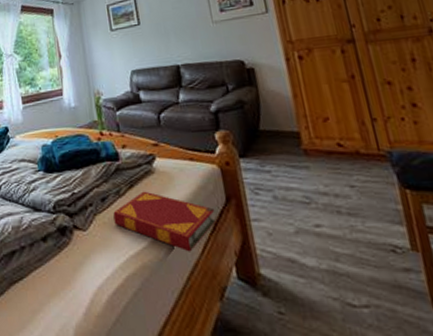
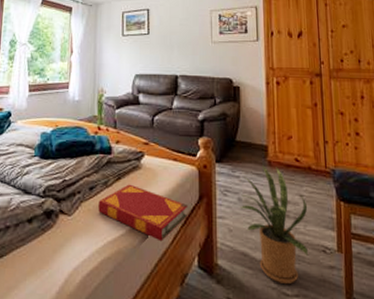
house plant: none [275,155,373,293] -> present [240,165,308,284]

